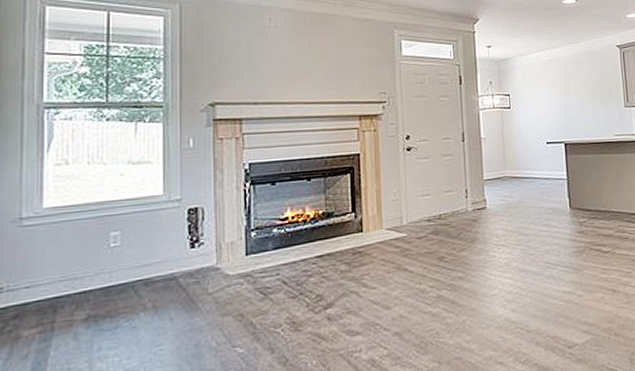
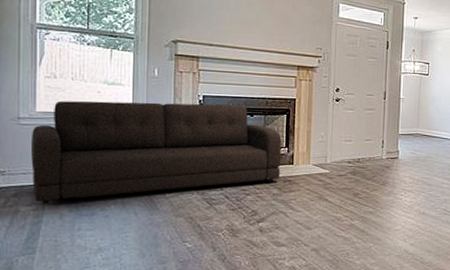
sofa: none [37,169,348,324] -> present [31,101,282,204]

